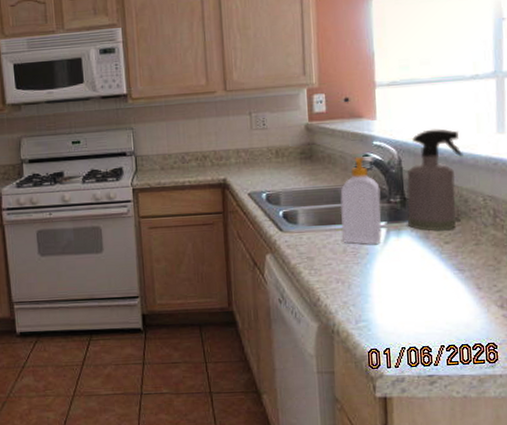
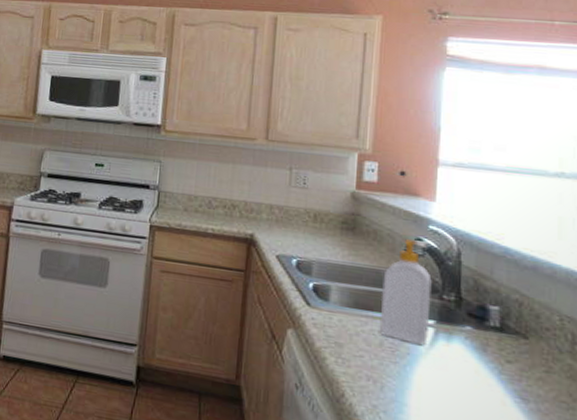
spray bottle: present [407,128,464,231] -> none [461,224,539,347]

